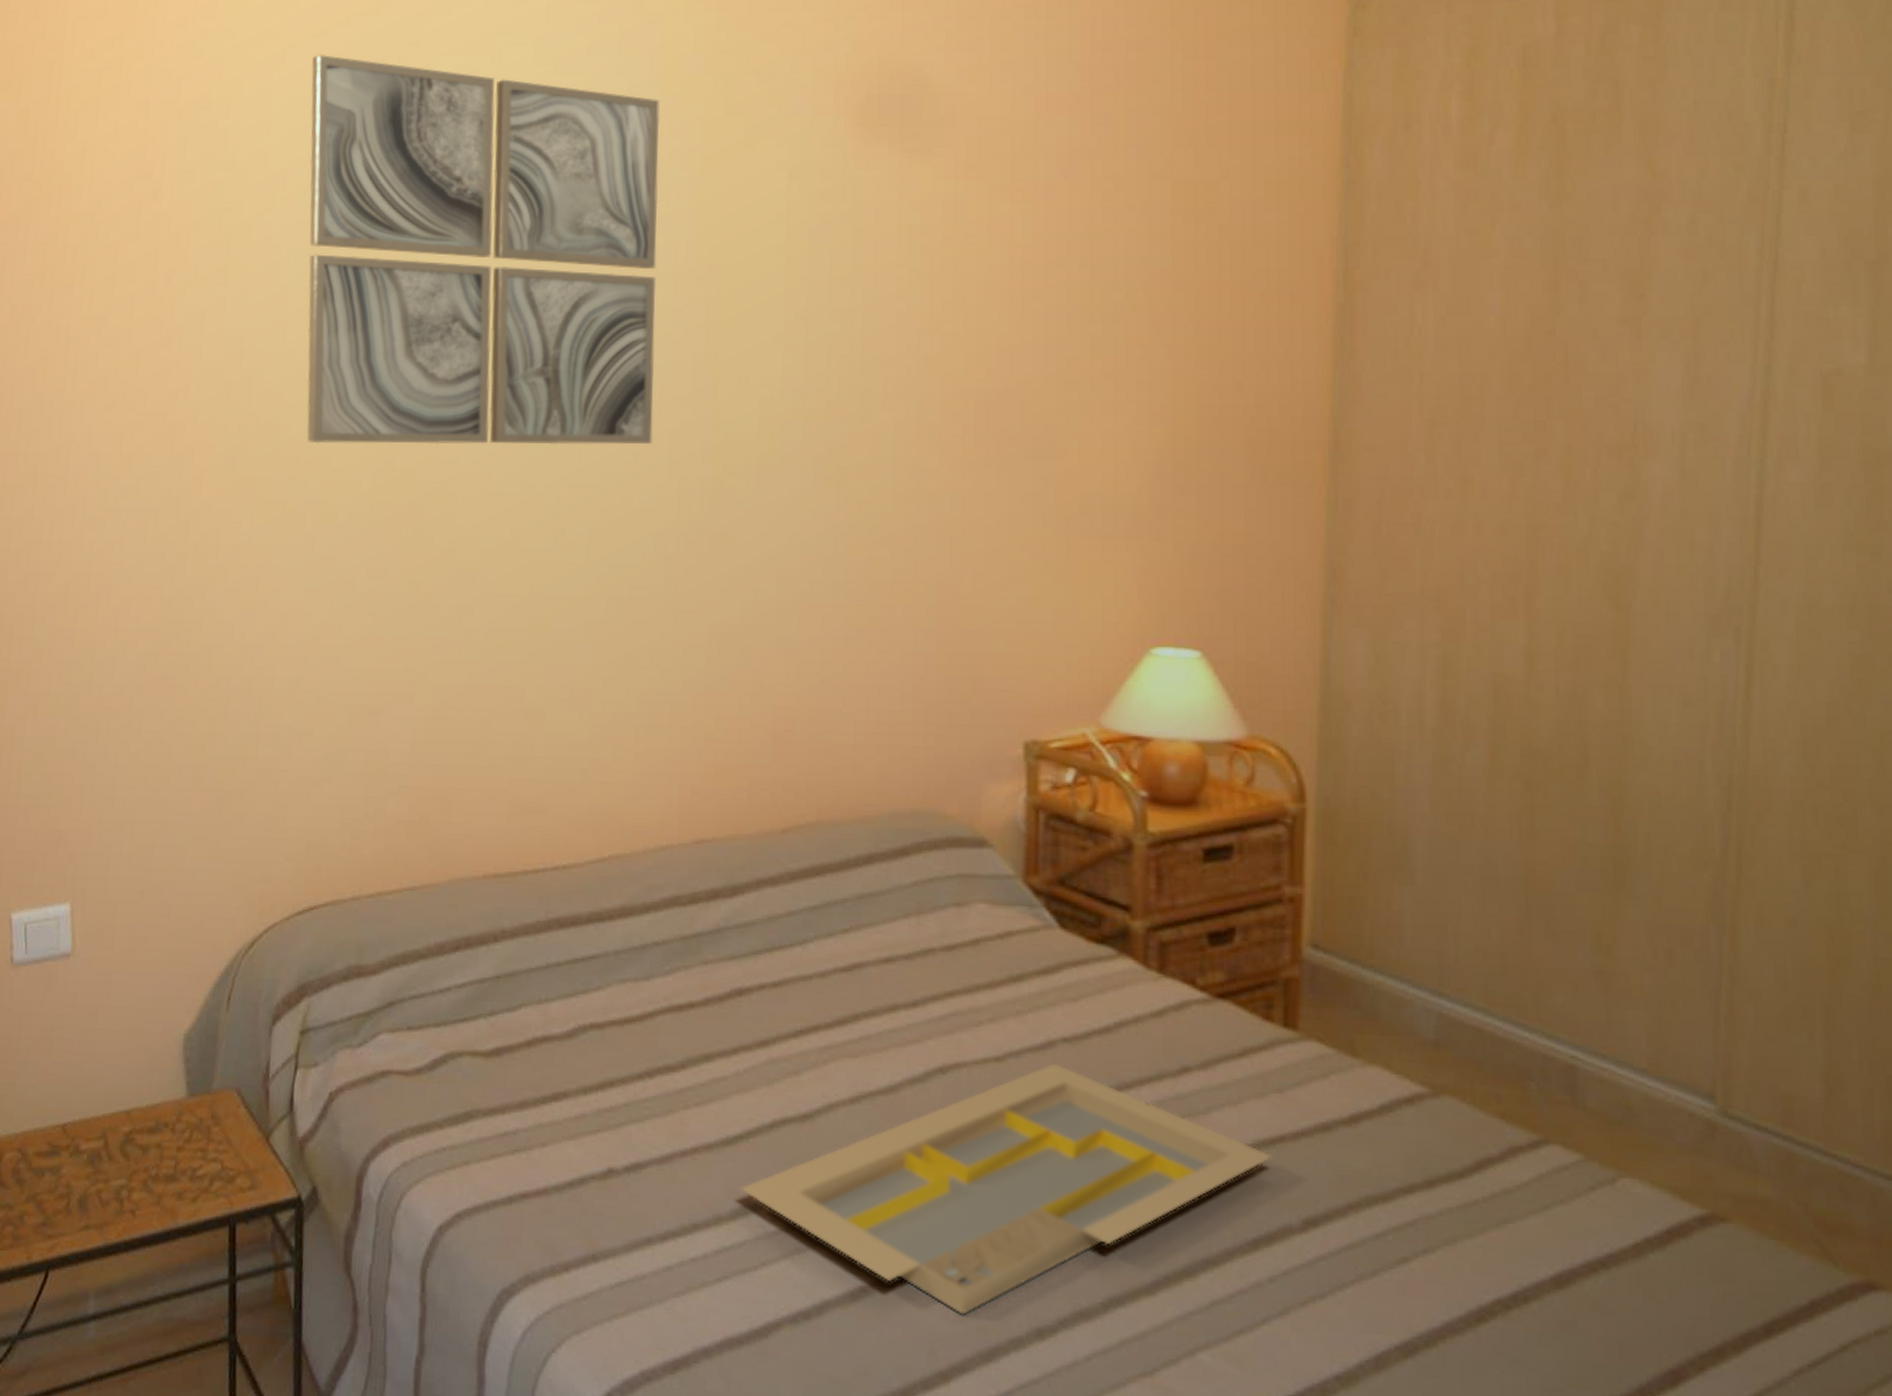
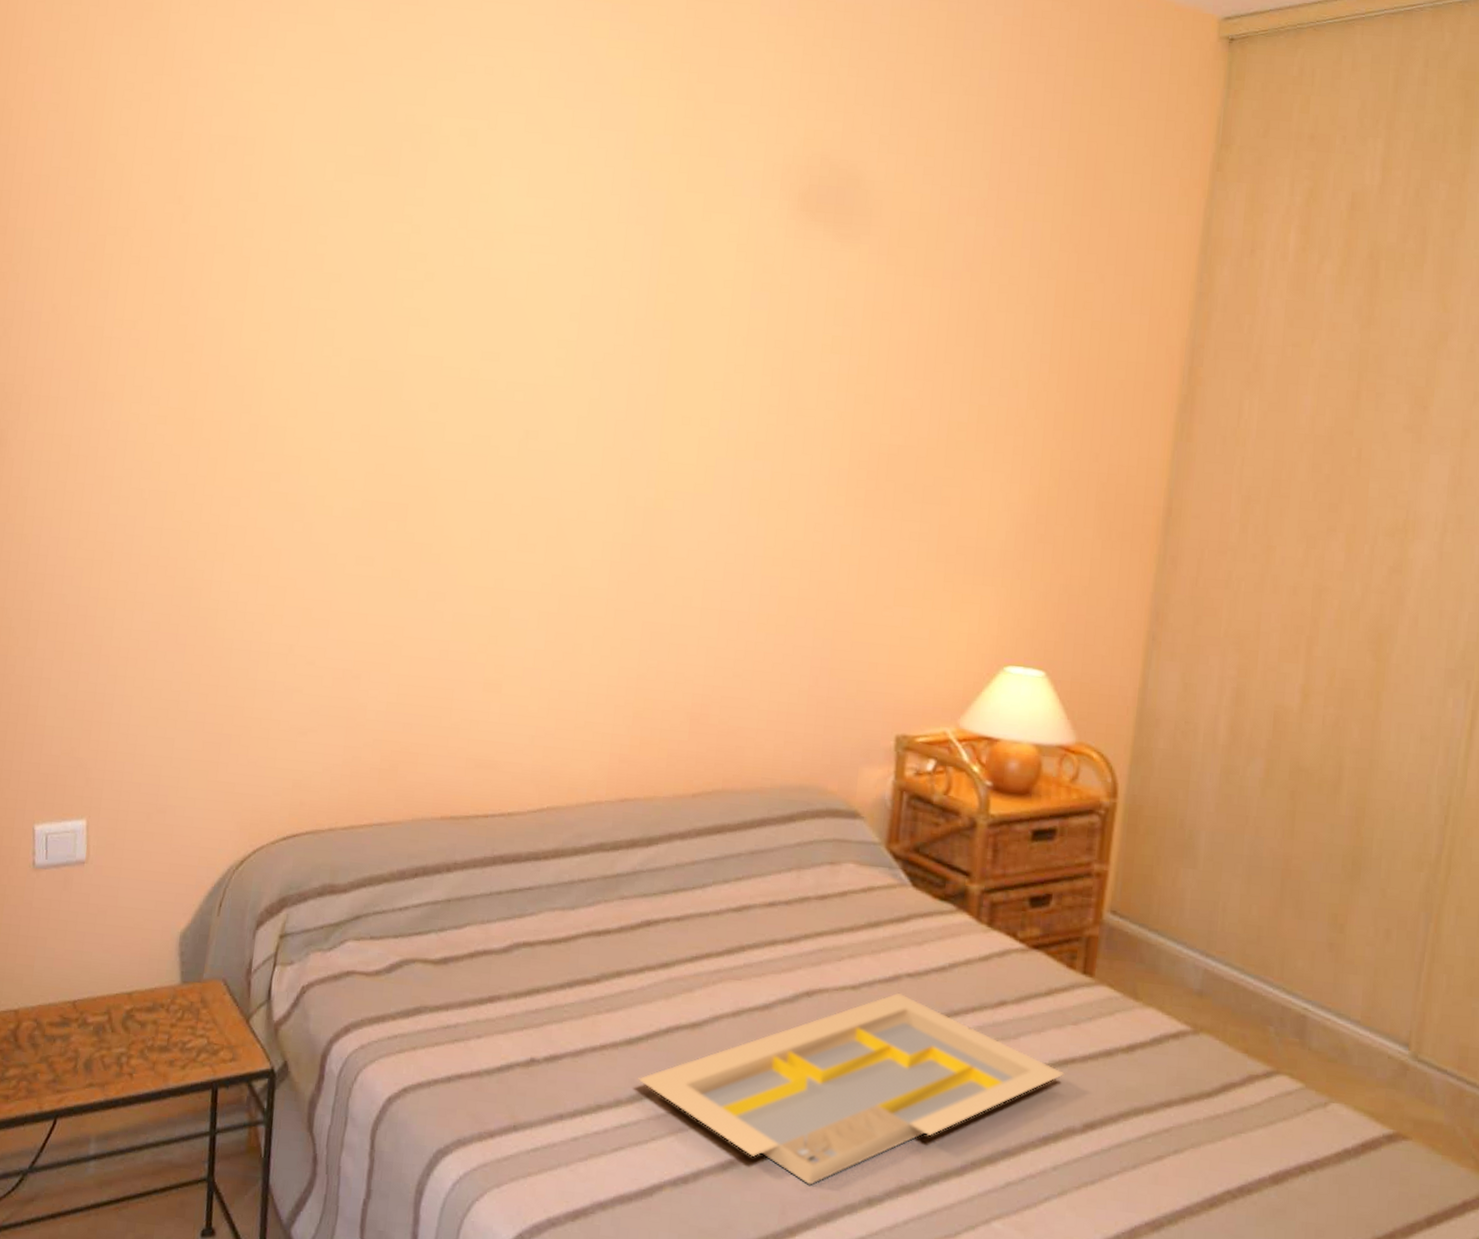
wall art: present [306,54,660,445] -> none [309,105,632,468]

